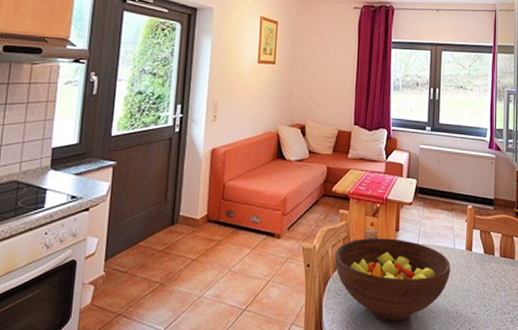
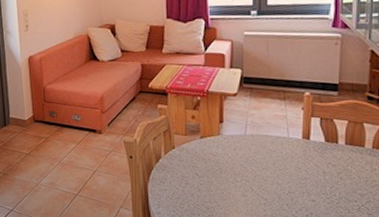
fruit bowl: present [334,238,451,322] -> none [156,130,284,207]

